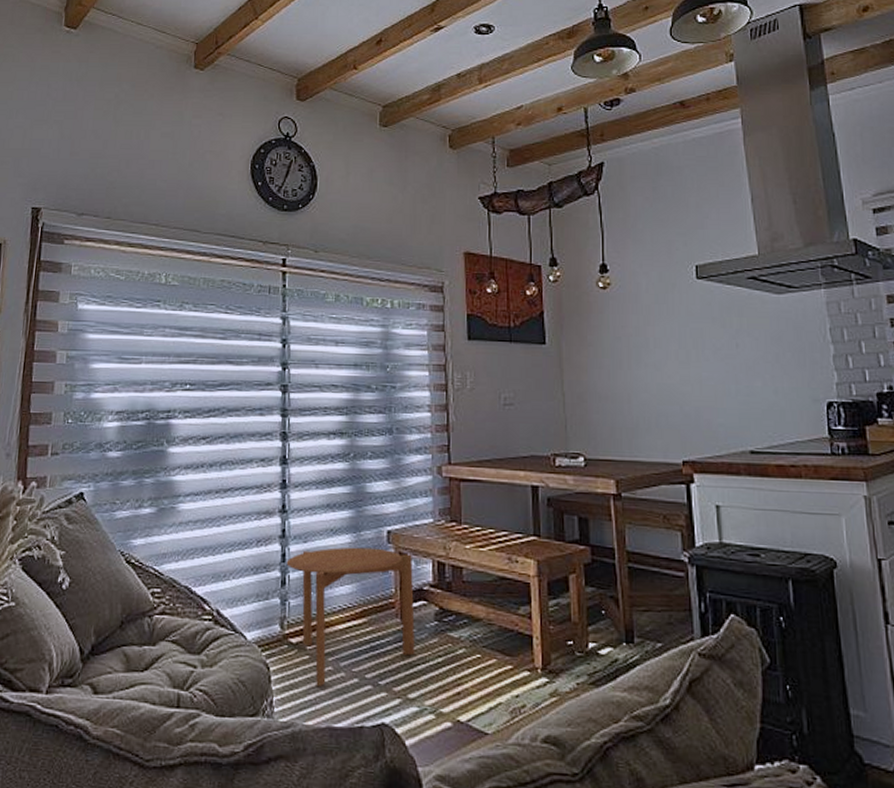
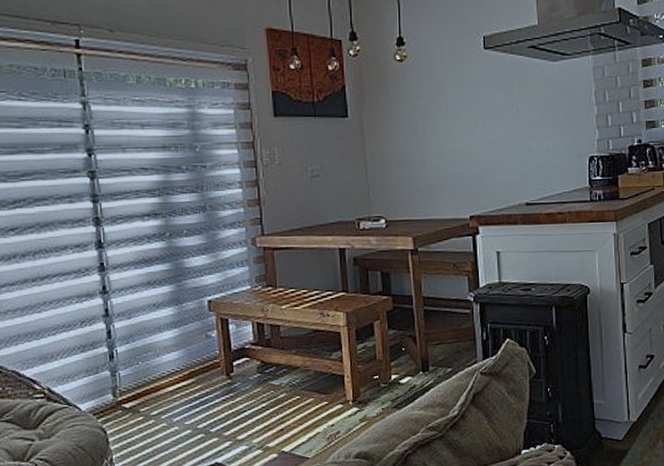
side table: present [286,547,415,686] -> none [112,316,241,441]

